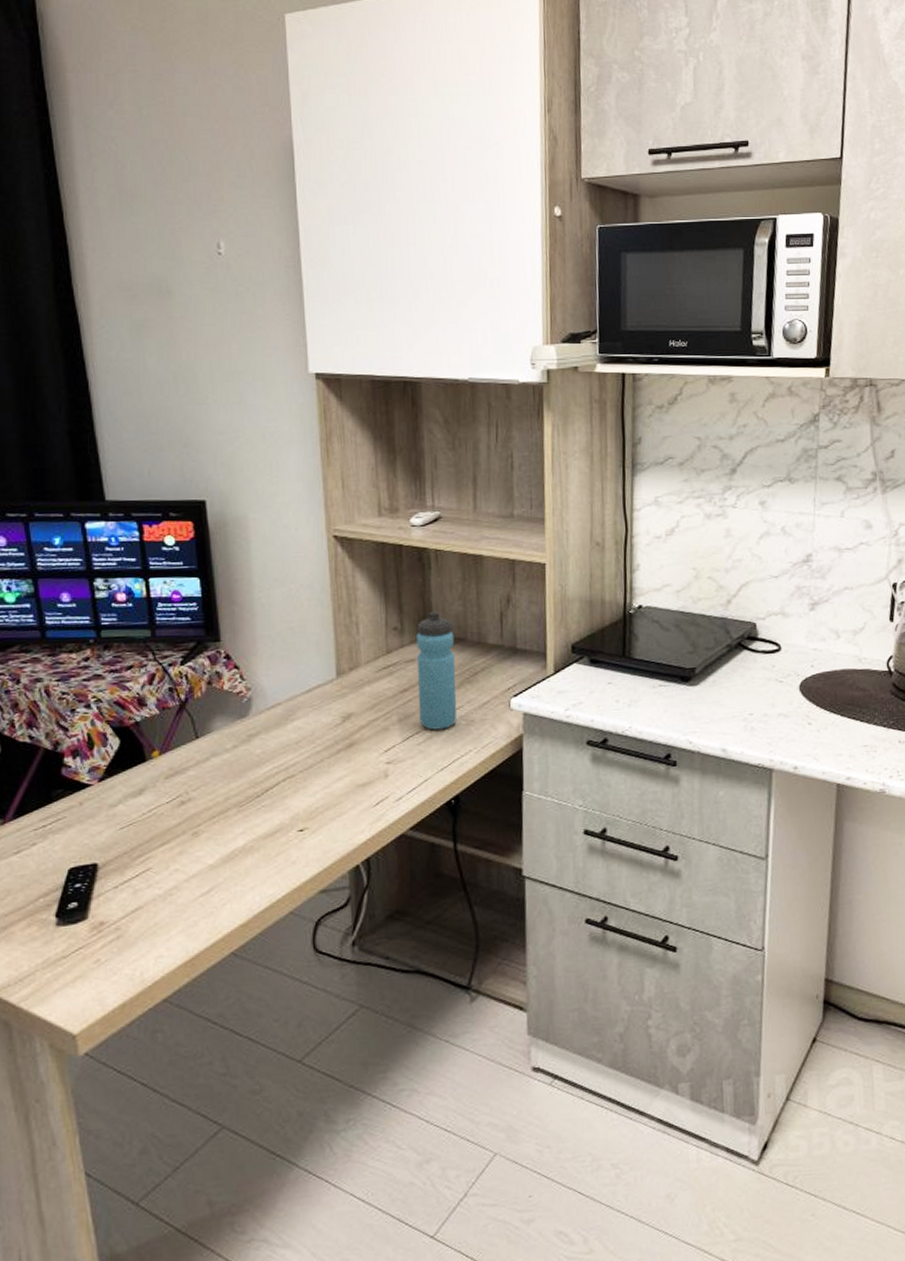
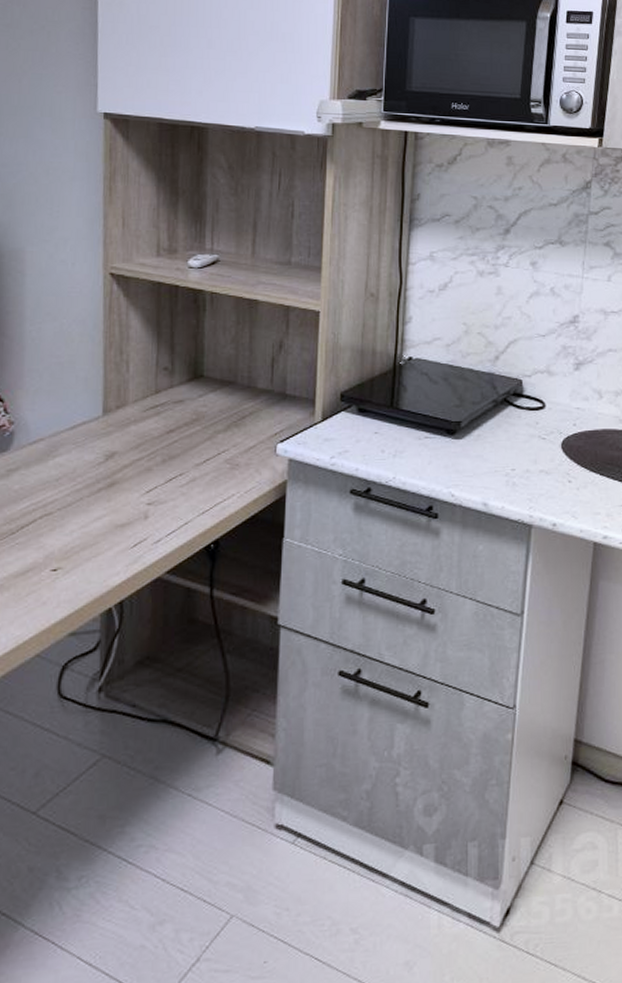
water bottle: present [416,611,457,730] -> none [184,353,225,473]

